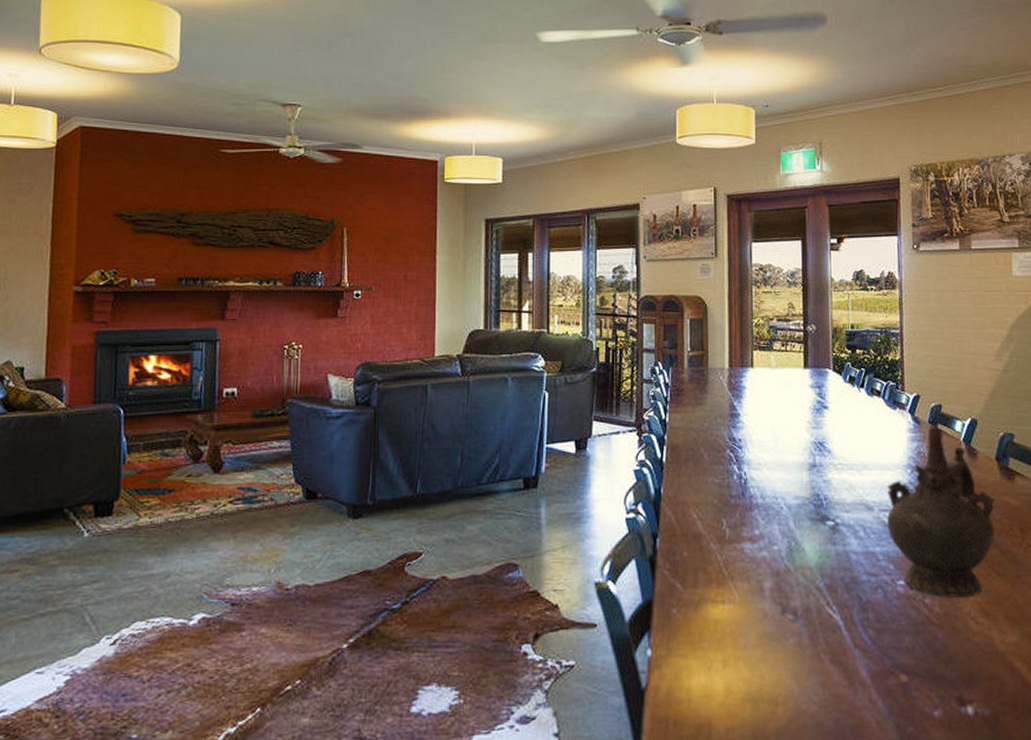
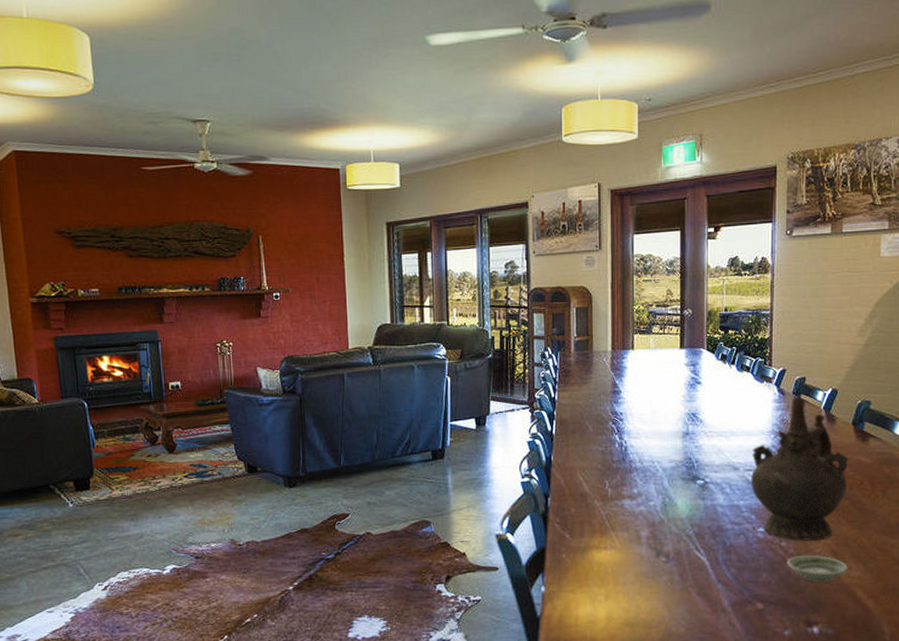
saucer: none [932,616,1003,651] -> present [787,555,848,583]

